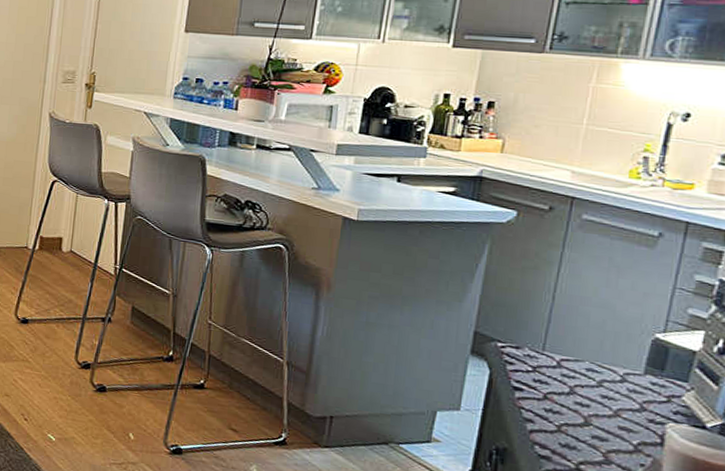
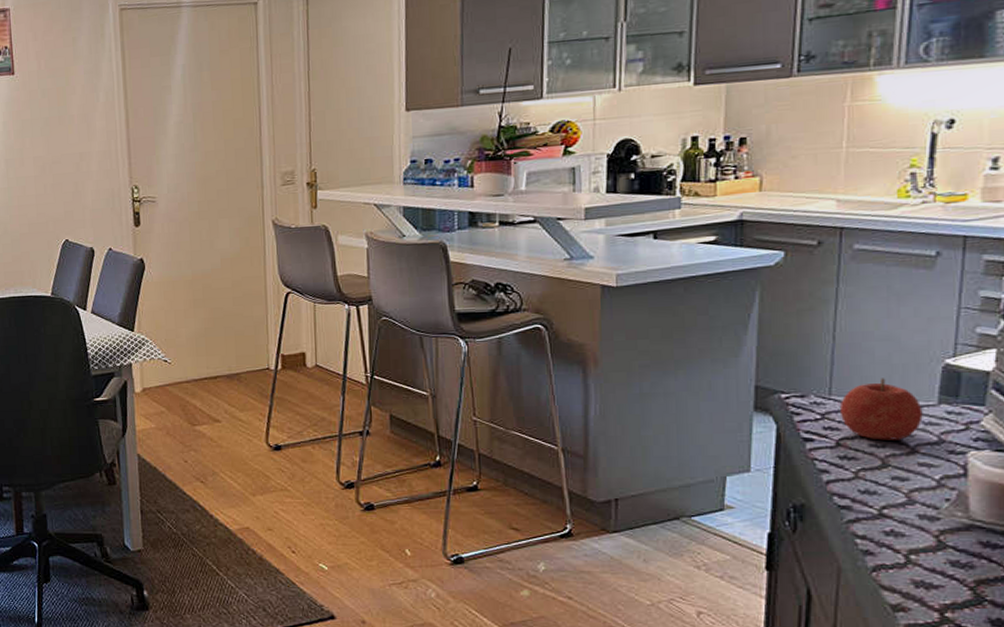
fruit: none [550,342,629,403] -> present [839,378,923,440]

